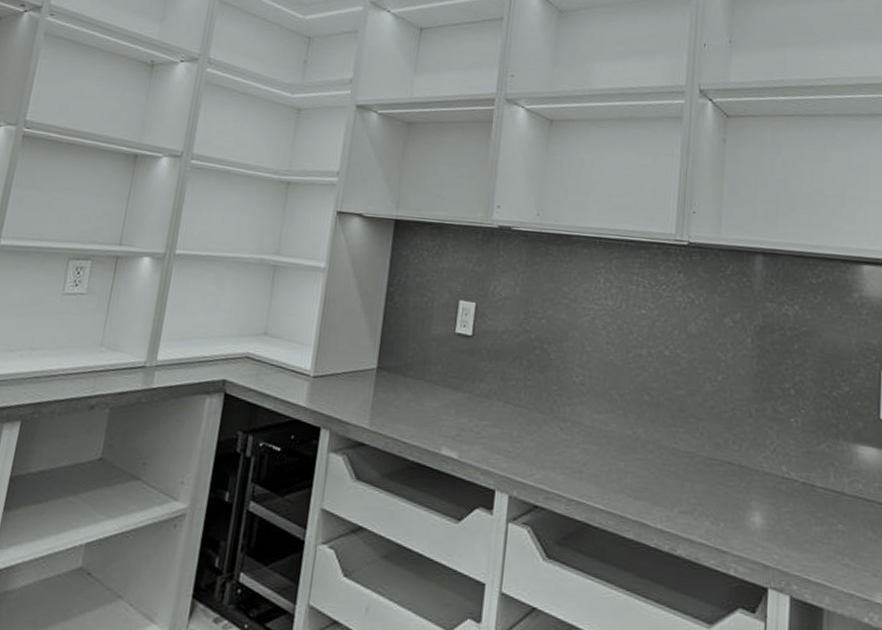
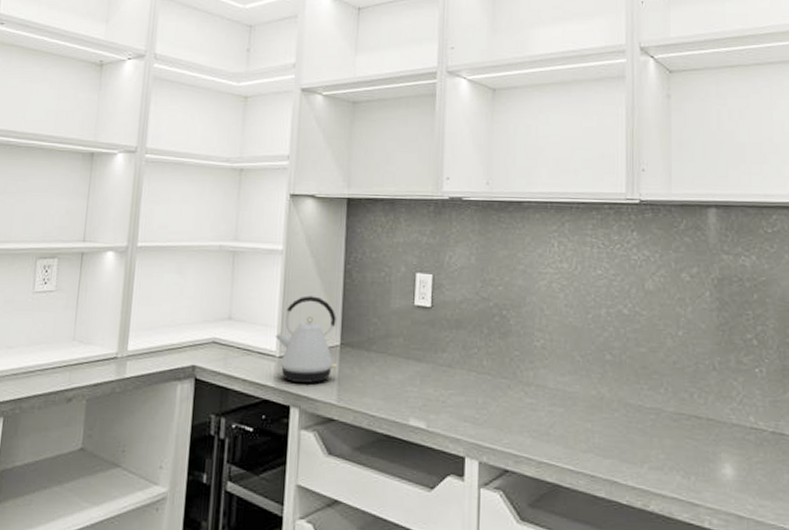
kettle: none [310,316,375,406] -> present [275,295,338,383]

